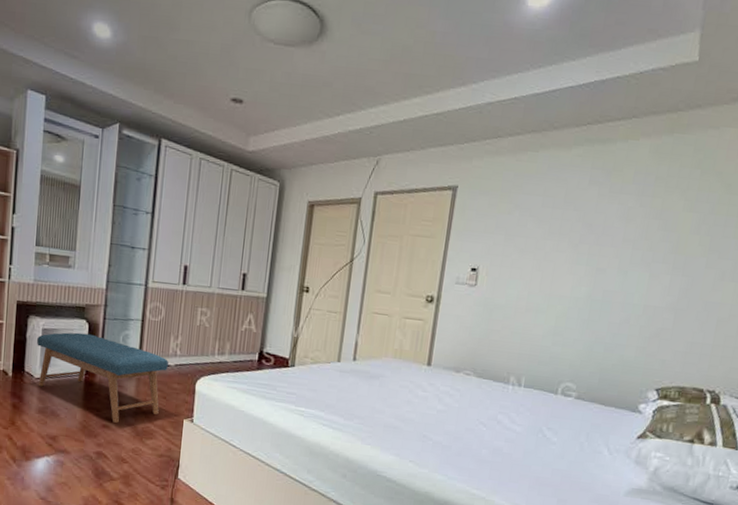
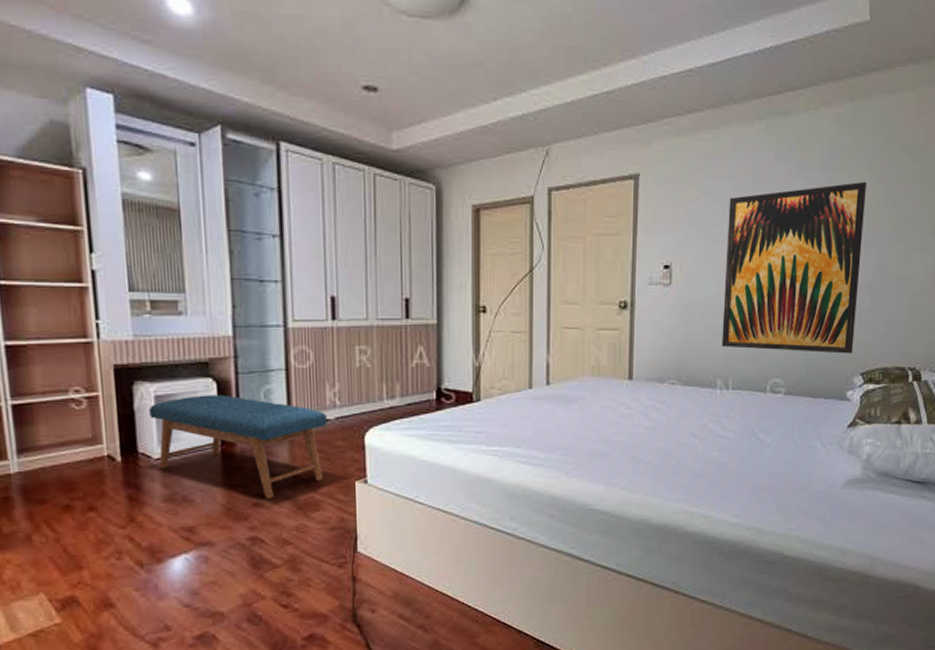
wall art: none [518,209,680,369] -> present [721,181,866,354]

